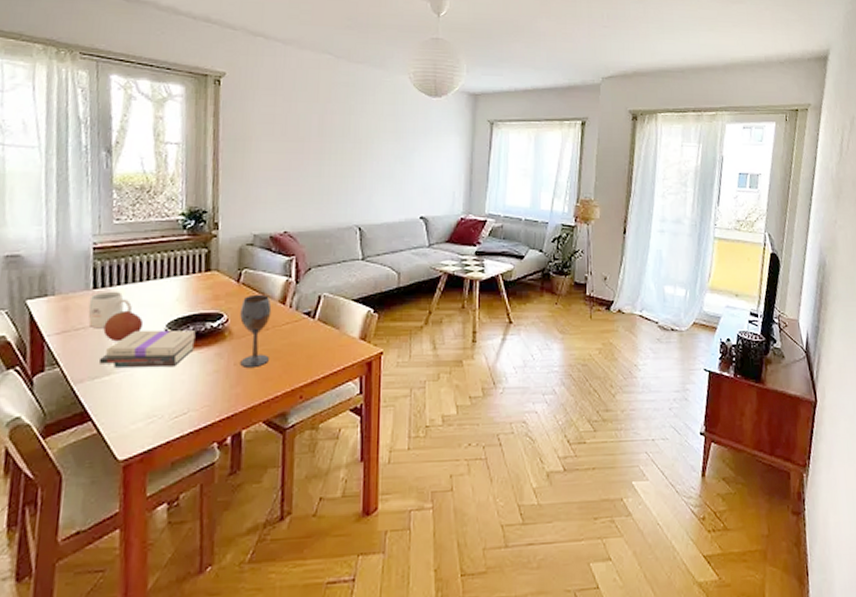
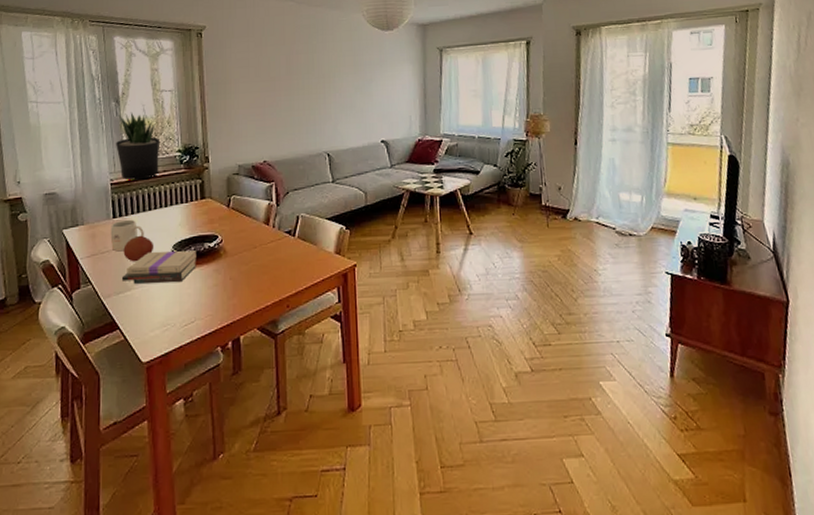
planter: none [103,165,159,245] -> present [116,112,159,181]
wine glass: present [240,294,272,367] -> none [232,217,258,281]

